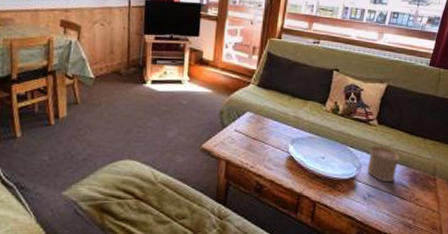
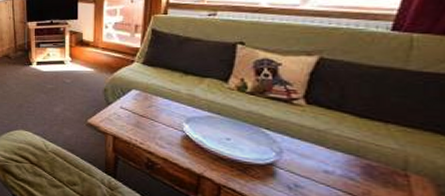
cup: present [366,145,400,183] -> none [290,128,344,174]

